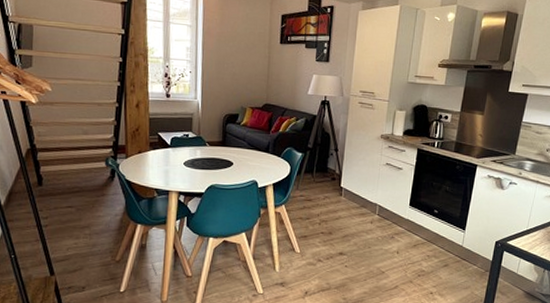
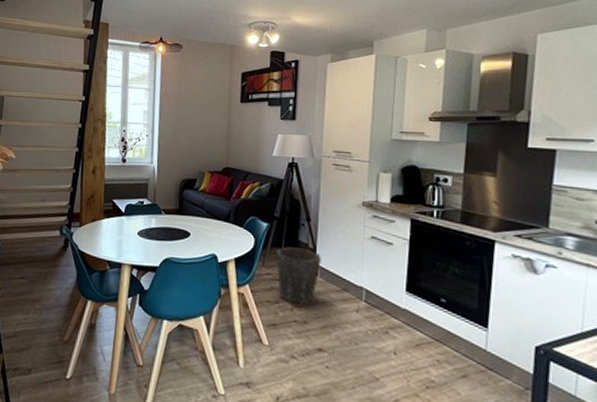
waste bin: none [308,173,346,219] -> present [276,247,321,305]

